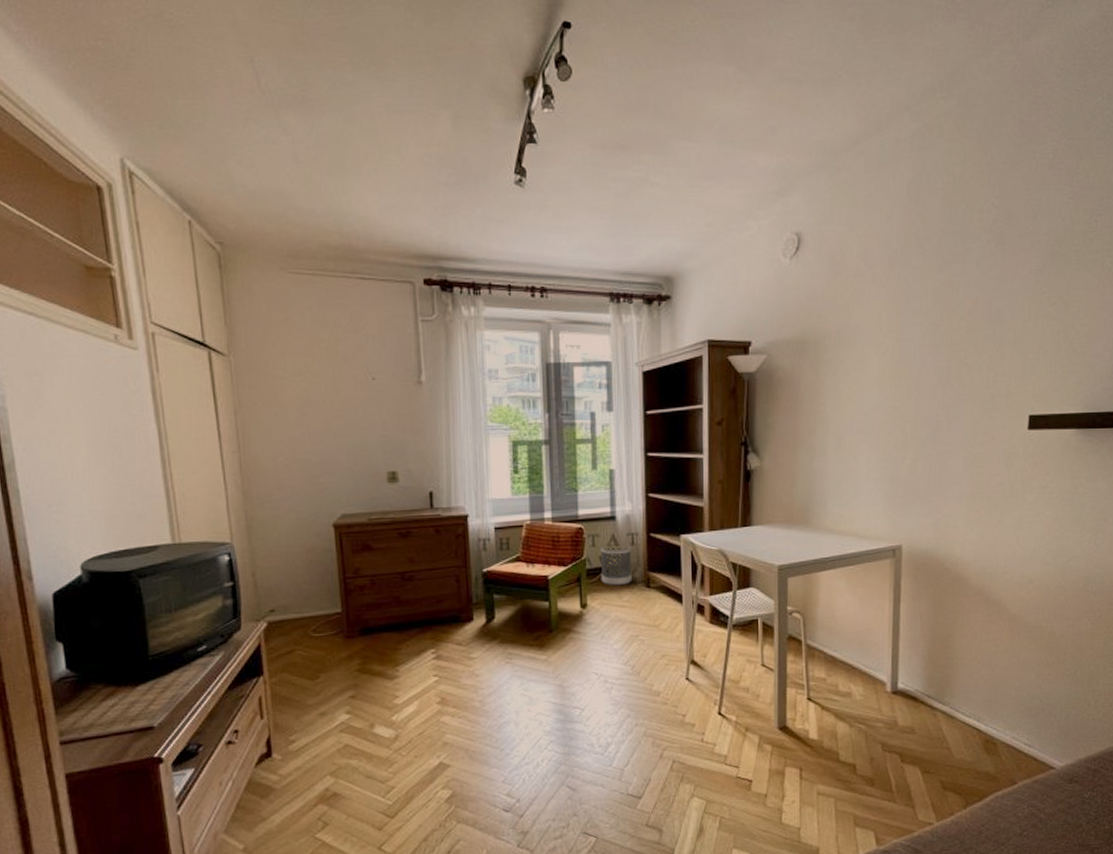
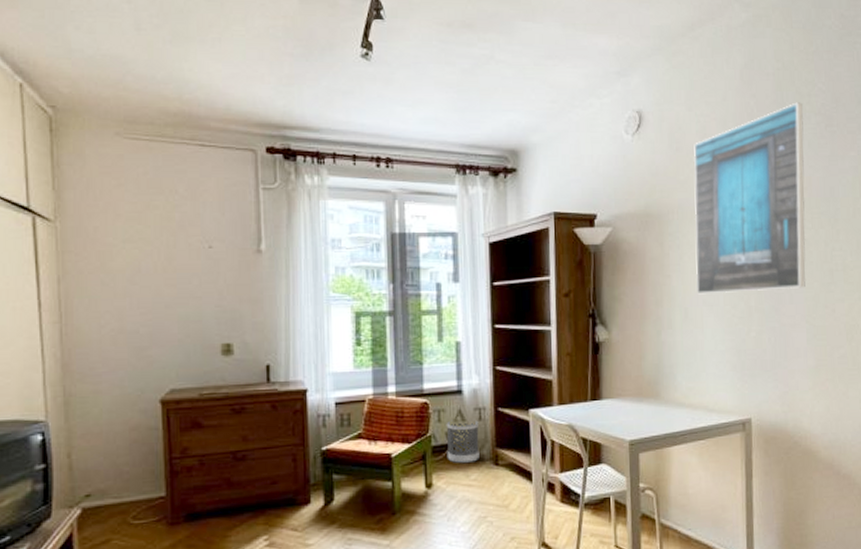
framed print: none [850,219,974,422] -> present [693,102,806,295]

